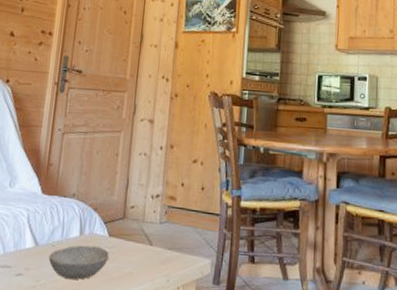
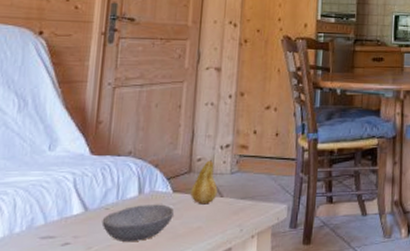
fruit: none [124,208,148,251] -> present [190,160,218,205]

